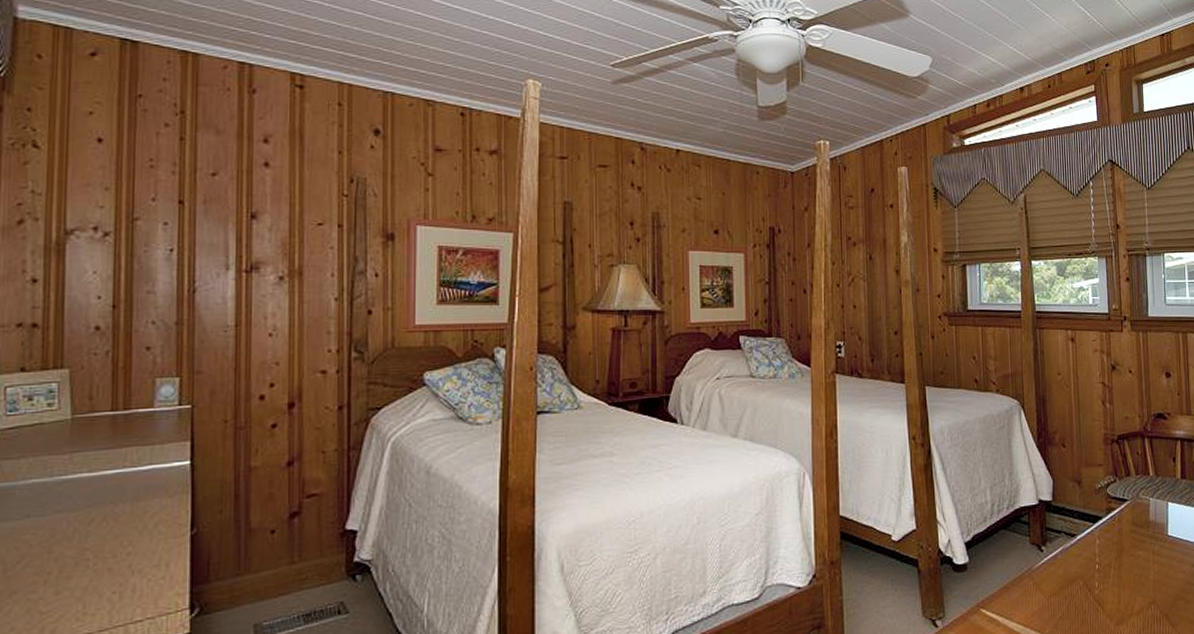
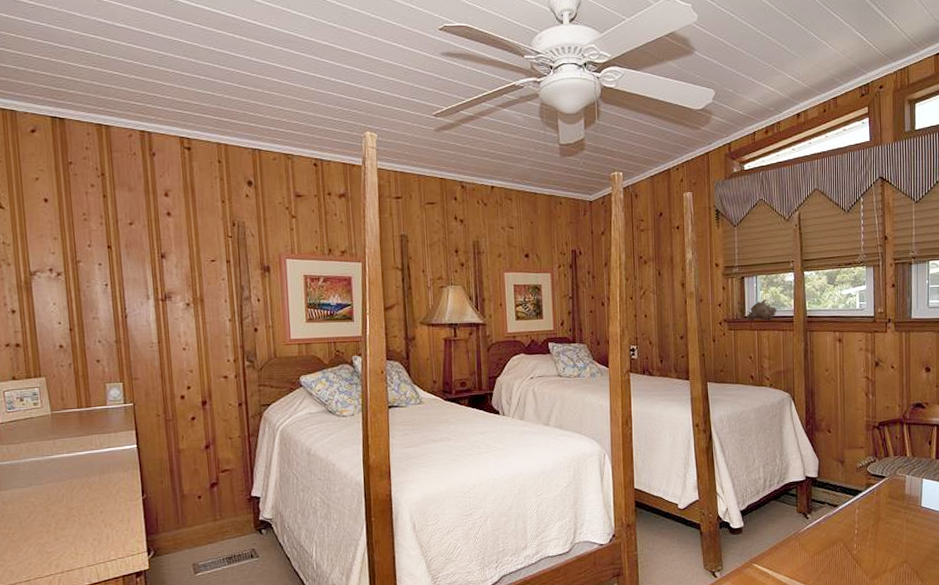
seashell: none [968,290,1003,316] -> present [746,298,778,322]

